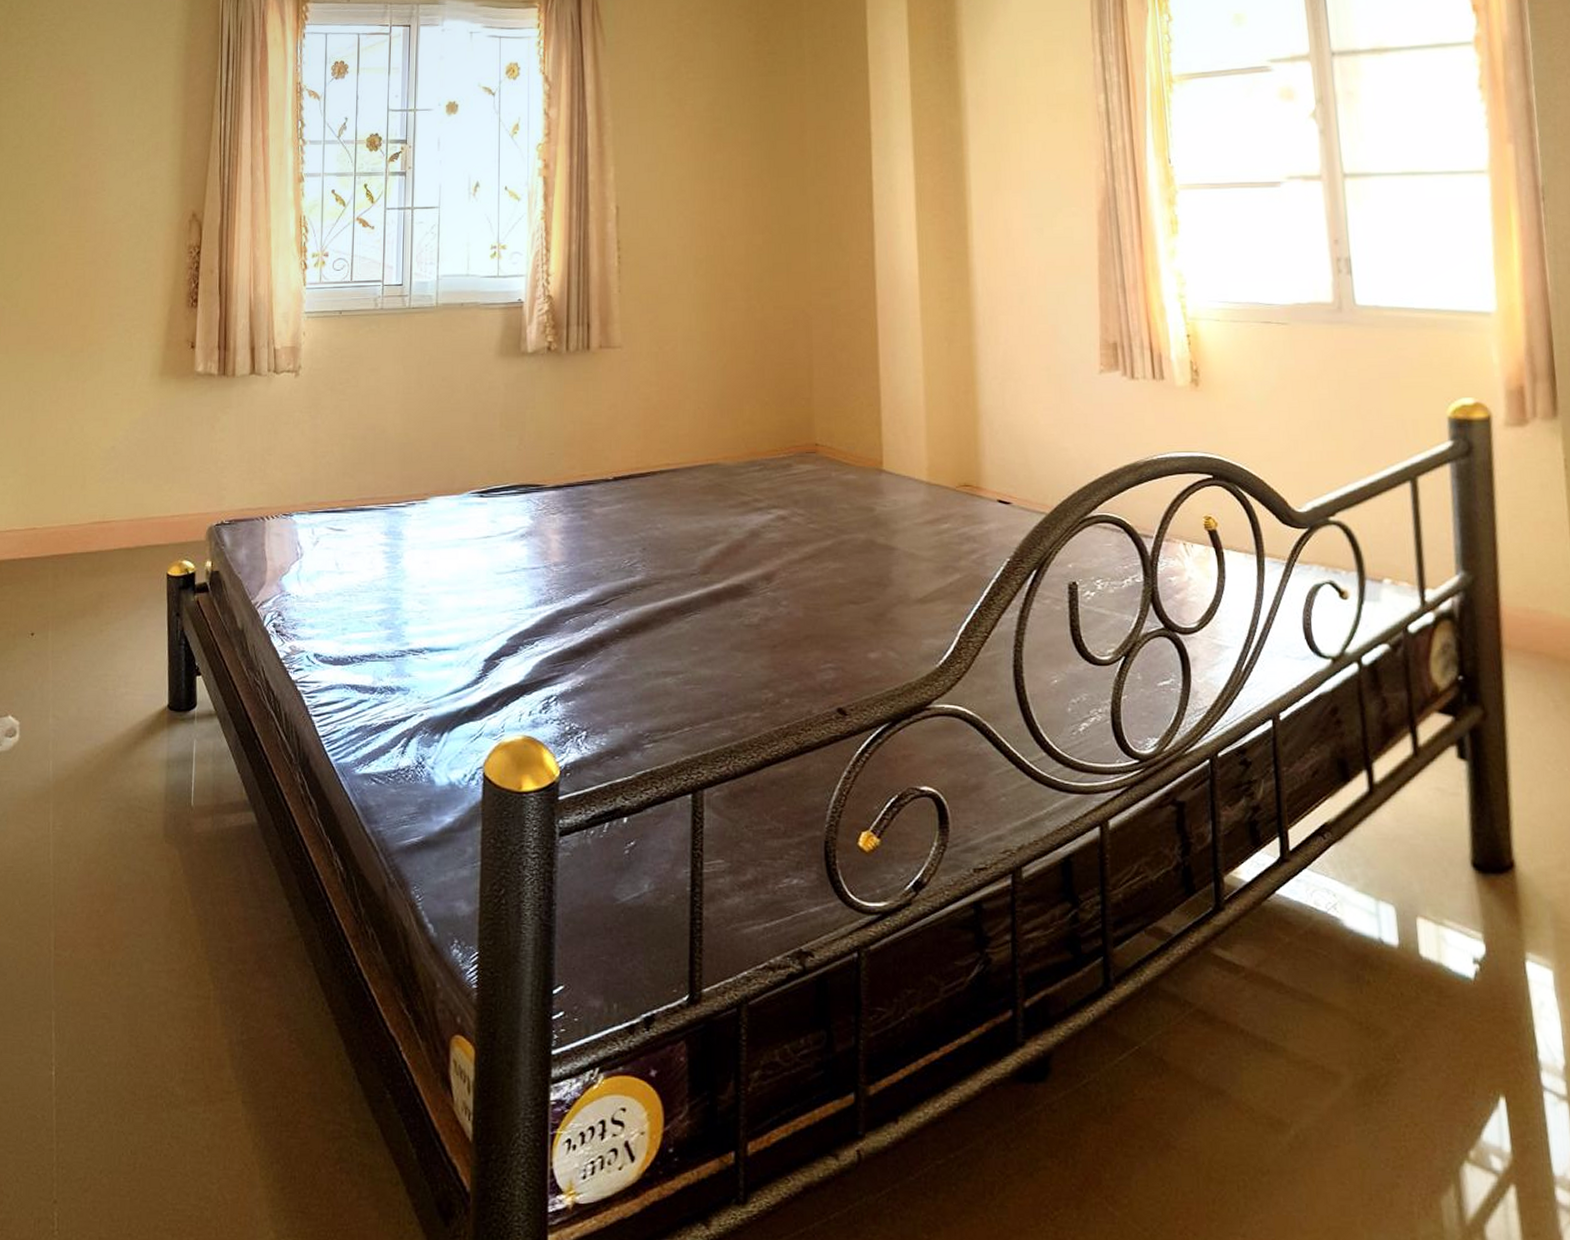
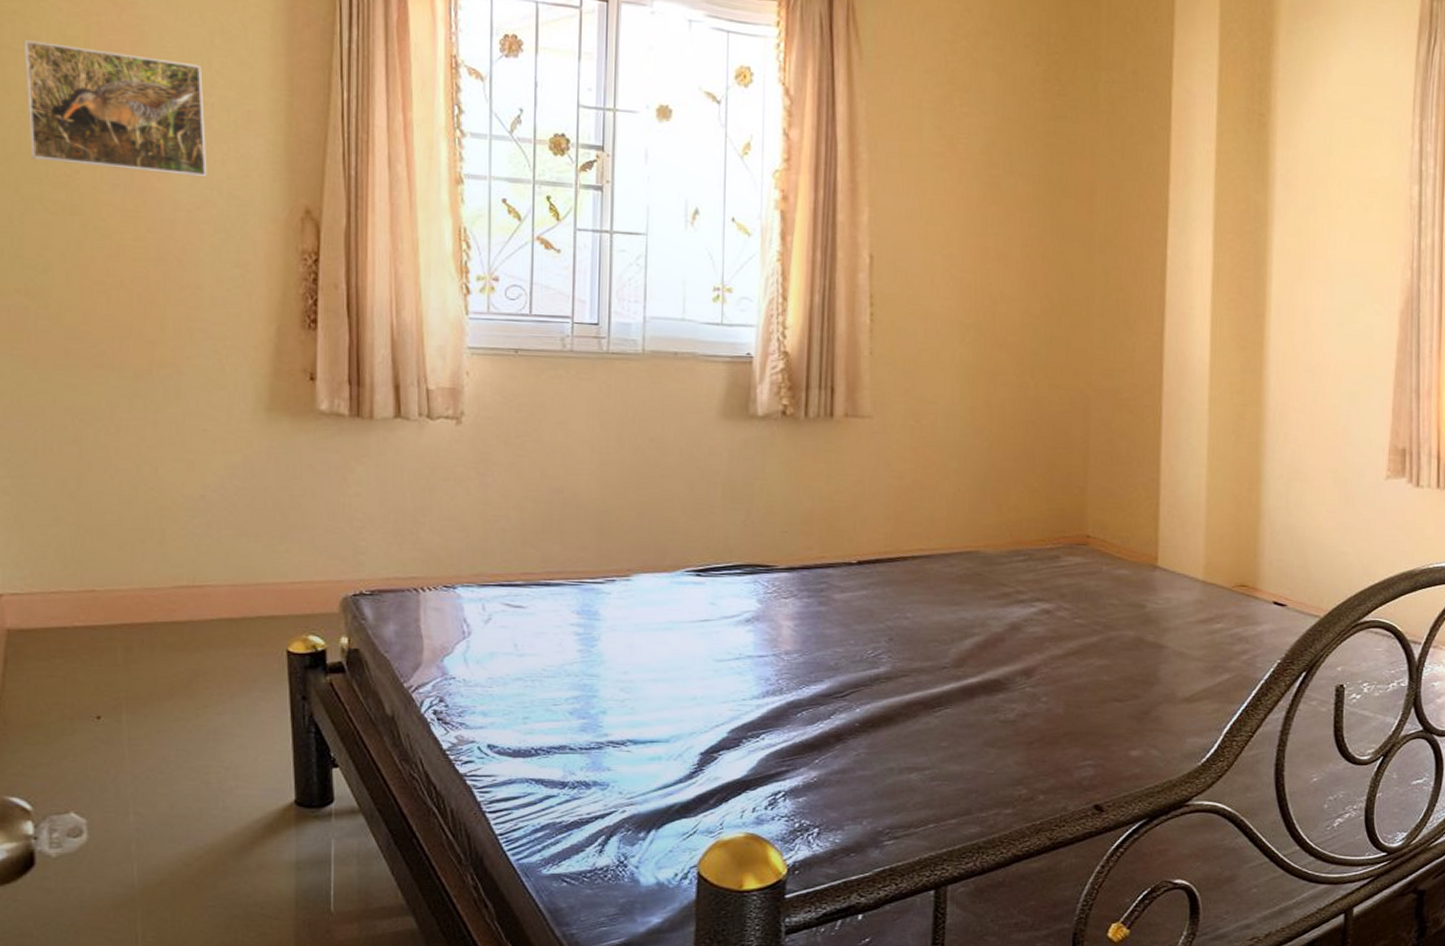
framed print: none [14,109,128,197] -> present [23,40,207,178]

